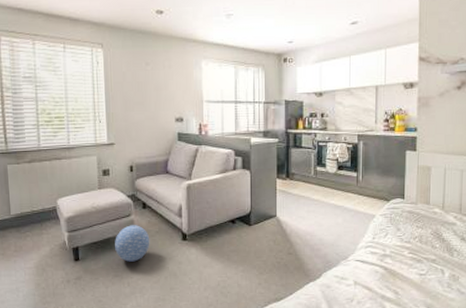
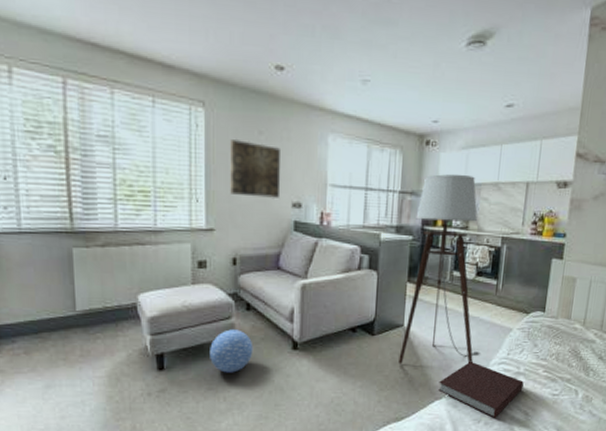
wall art: none [124,71,166,116] -> present [230,140,281,199]
floor lamp: none [274,84,347,250] -> present [398,174,480,364]
notebook: none [312,245,391,297] -> present [438,361,524,418]

